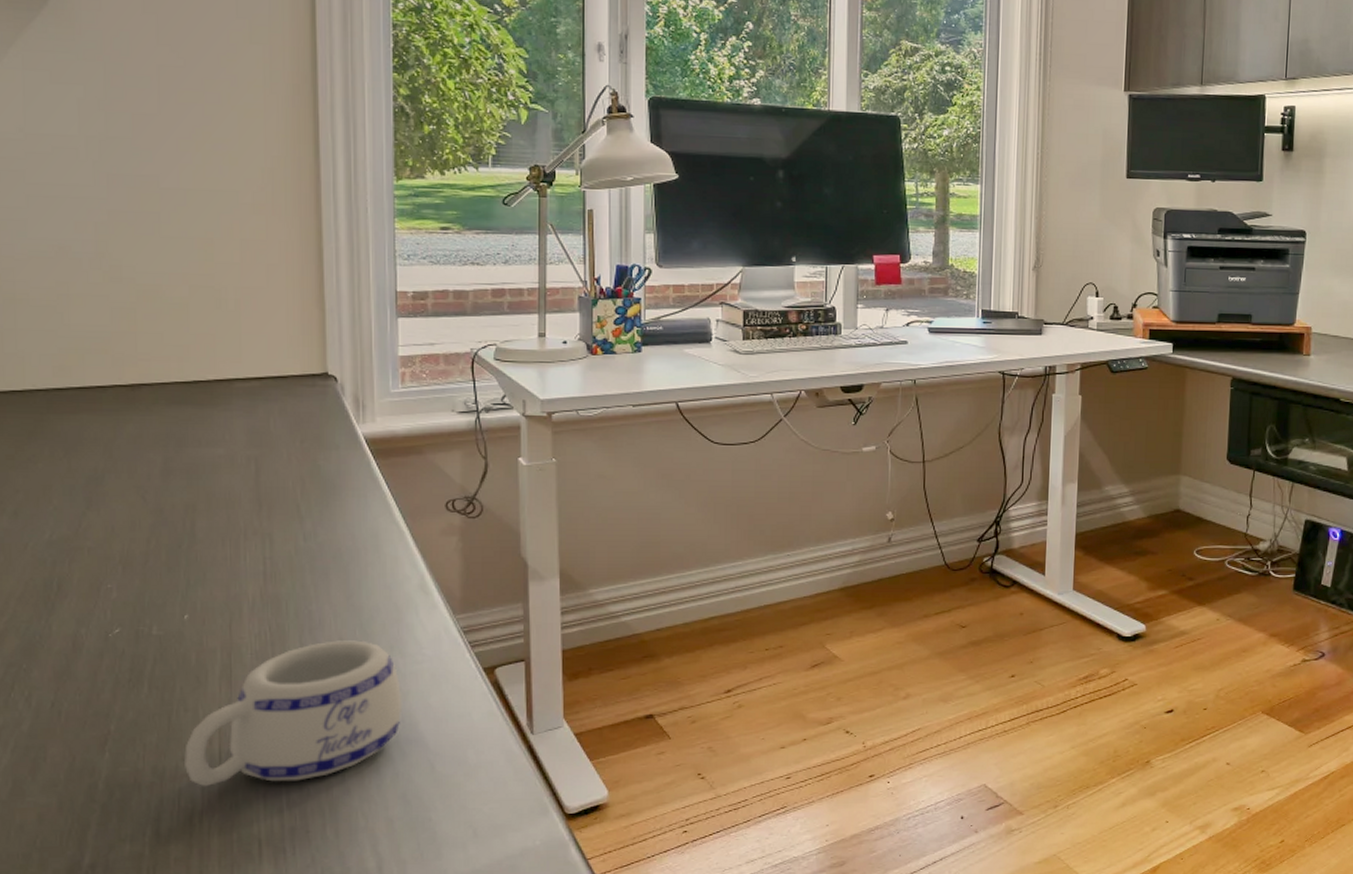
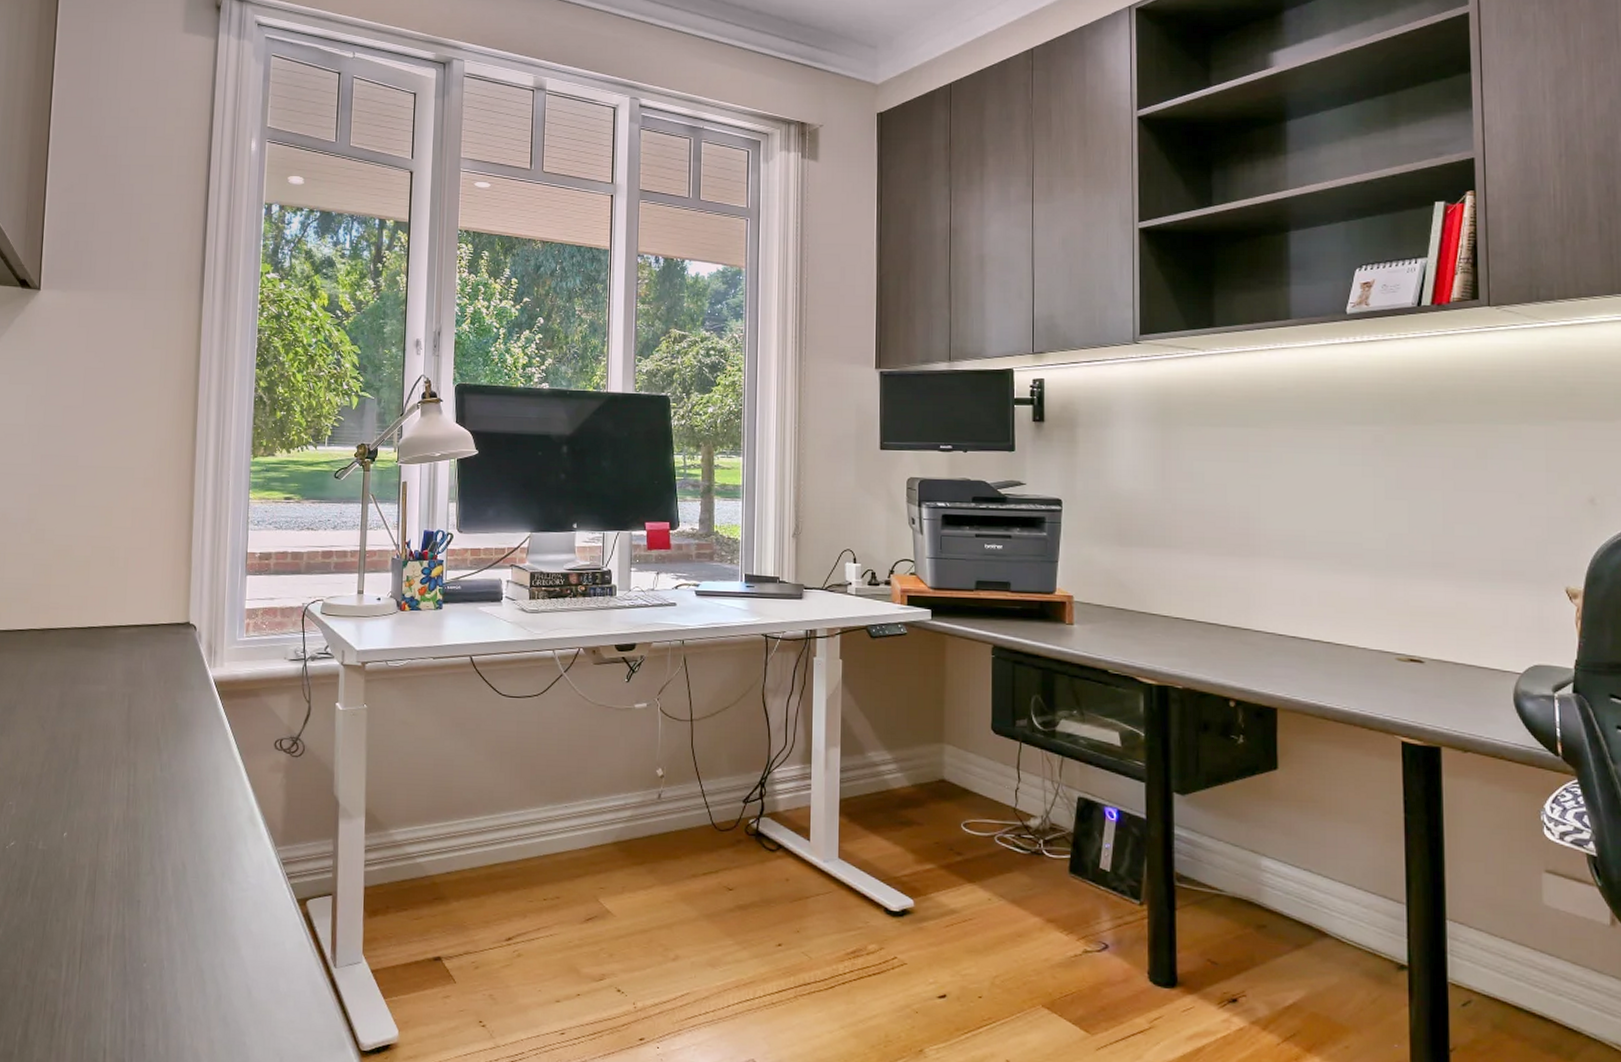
mug: present [184,640,403,787] -> none [52,864,229,996]

